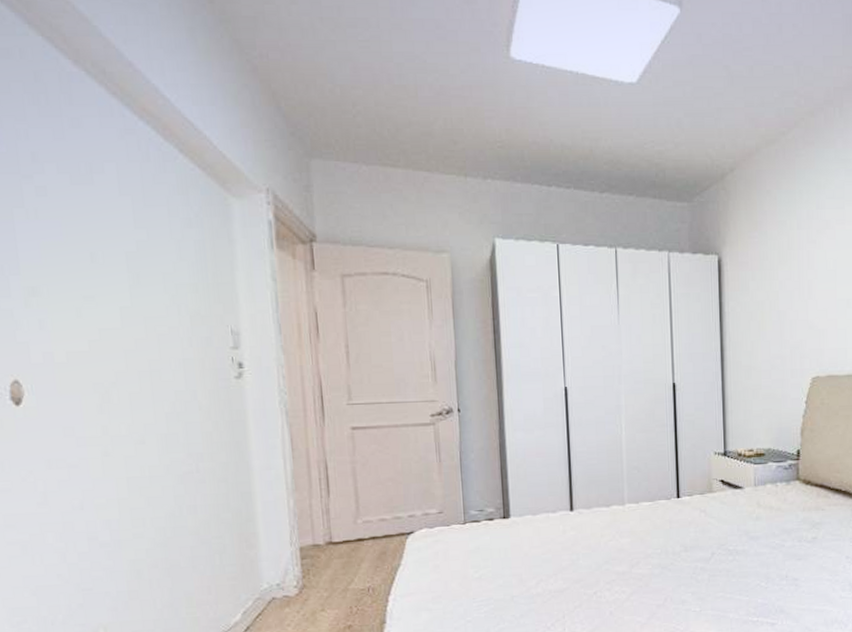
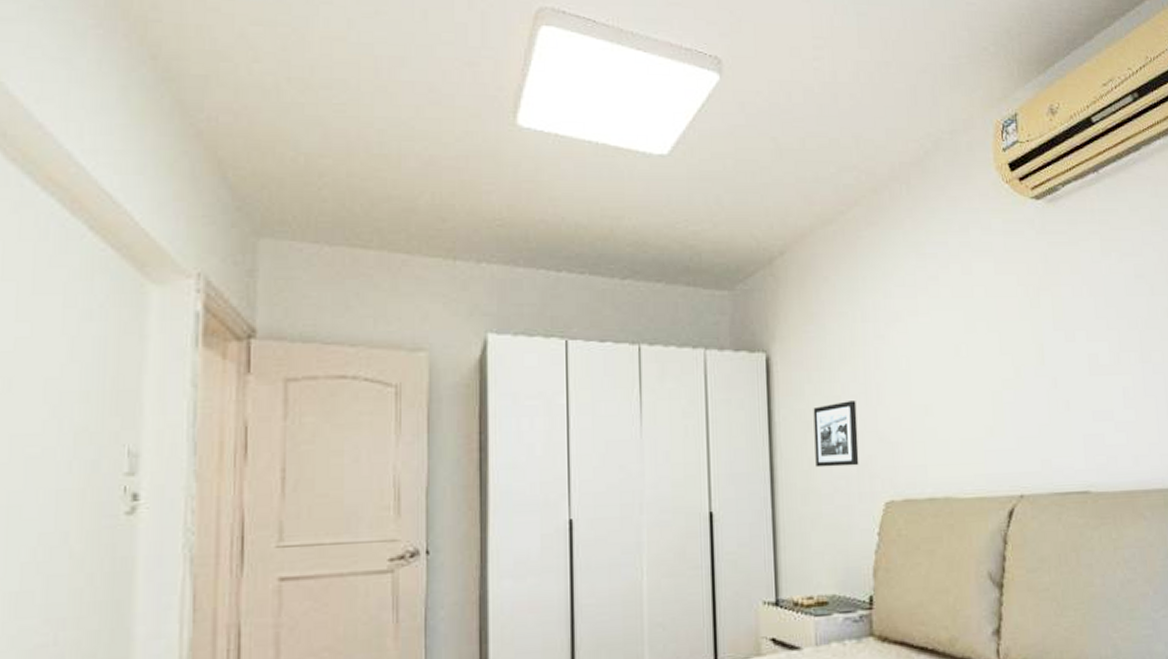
picture frame: none [756,295,792,349] -> present [813,401,859,468]

